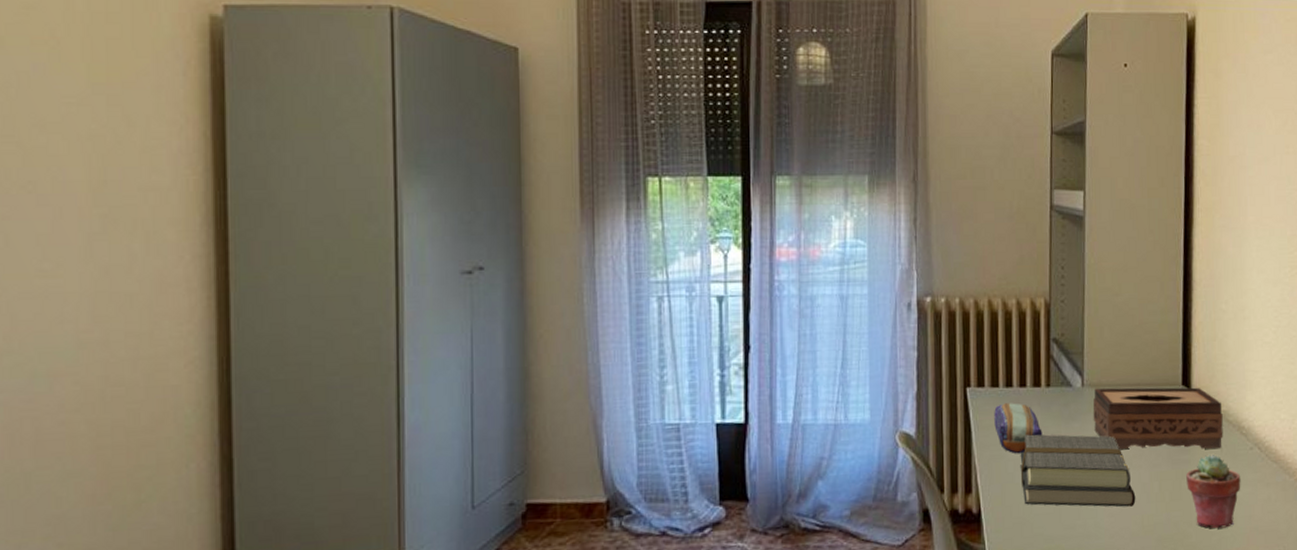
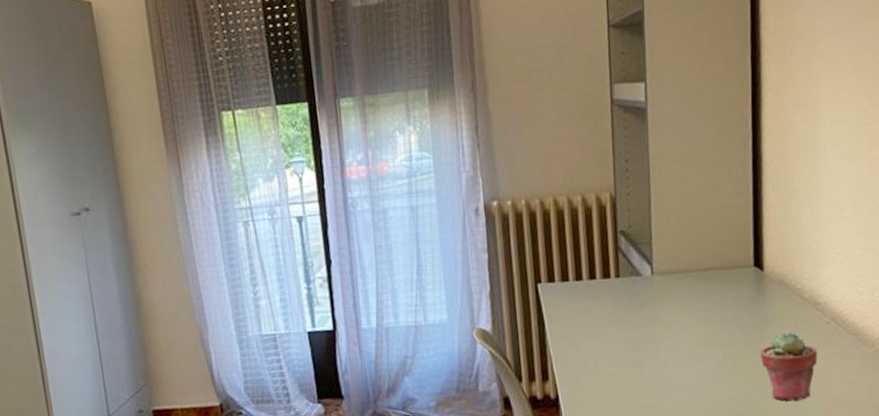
pencil case: present [994,403,1043,454] -> none [565,295,614,343]
book: present [1020,434,1136,507] -> none [593,320,710,389]
tissue box: present [1092,387,1223,450] -> none [663,267,798,332]

